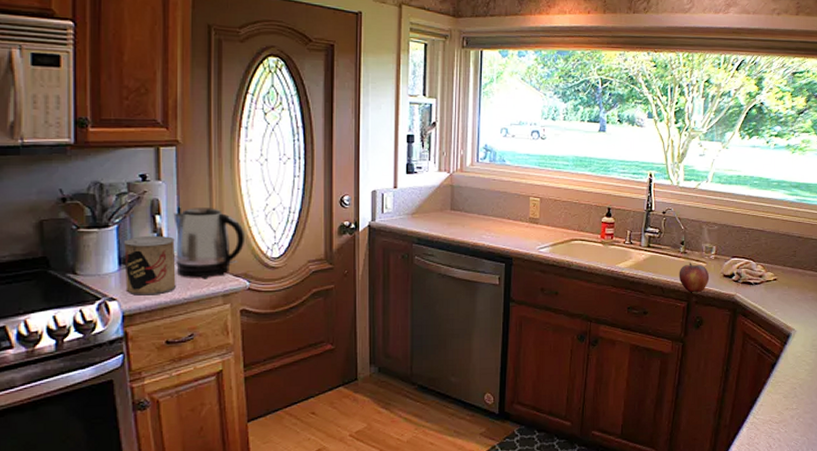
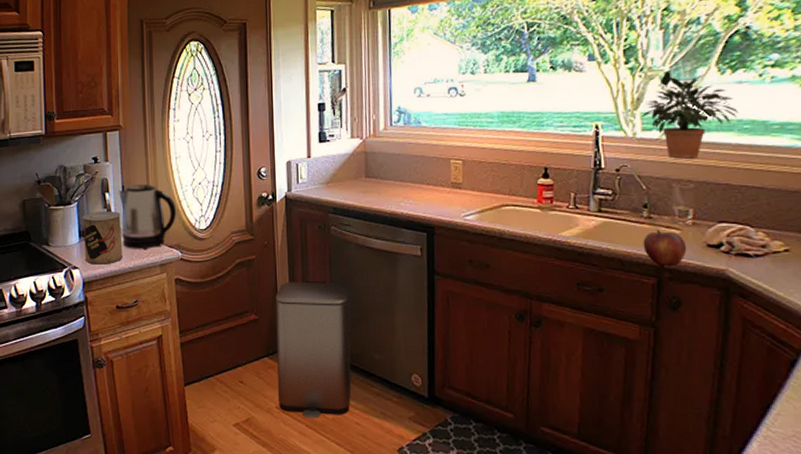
pedal bin: none [351,310,431,443] -> present [275,281,352,419]
potted plant: none [684,132,752,205] -> present [641,70,739,159]

